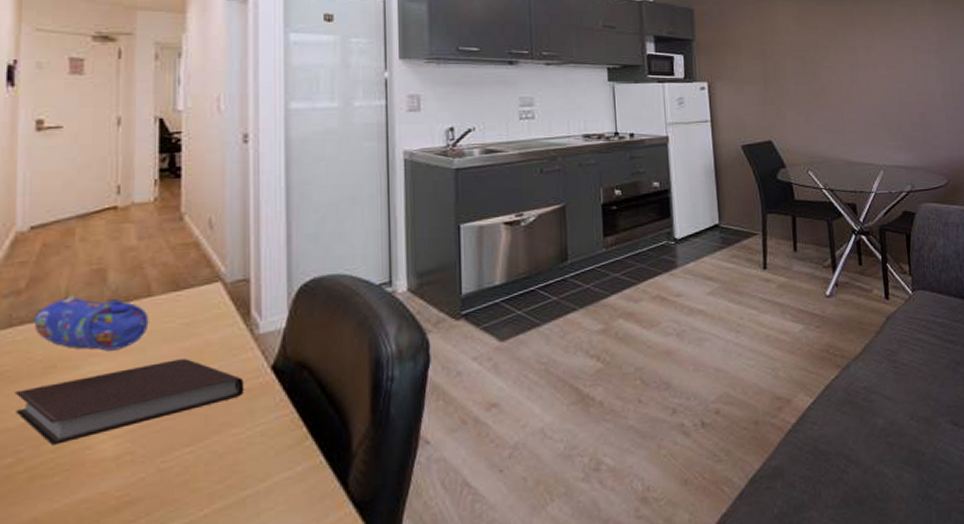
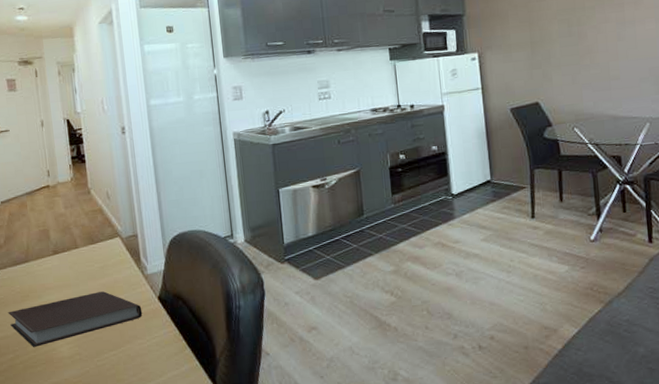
pencil case: present [32,295,149,351] -> none [10,248,79,286]

